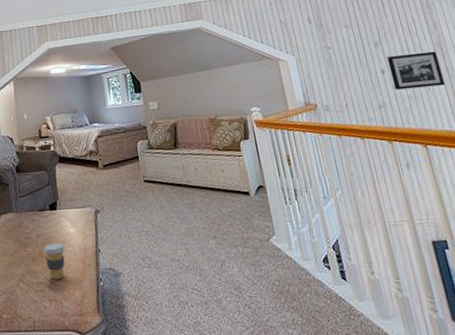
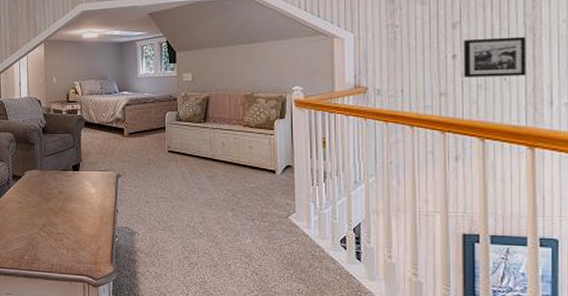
coffee cup: present [44,242,65,279] -> none [65,200,85,232]

